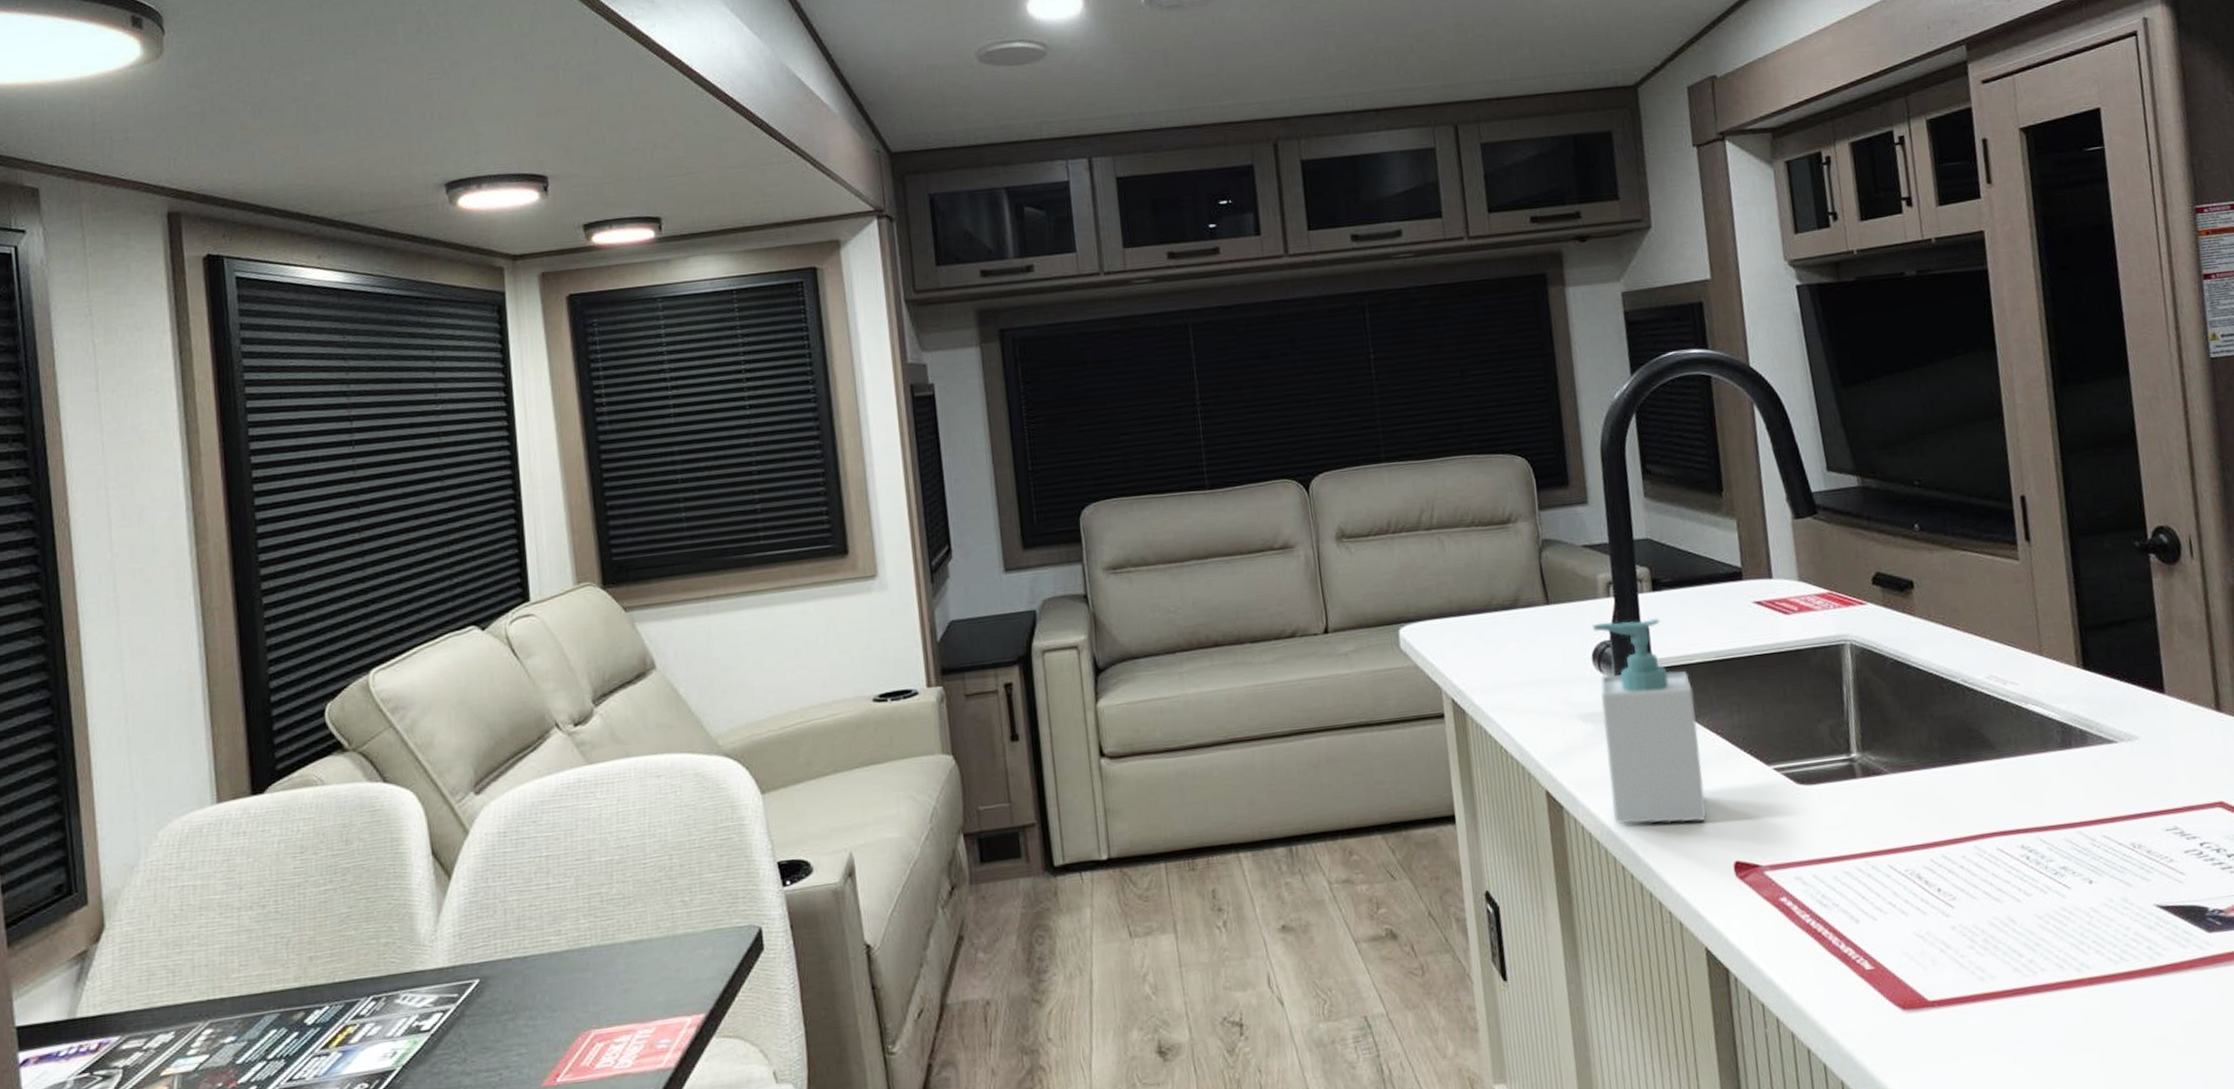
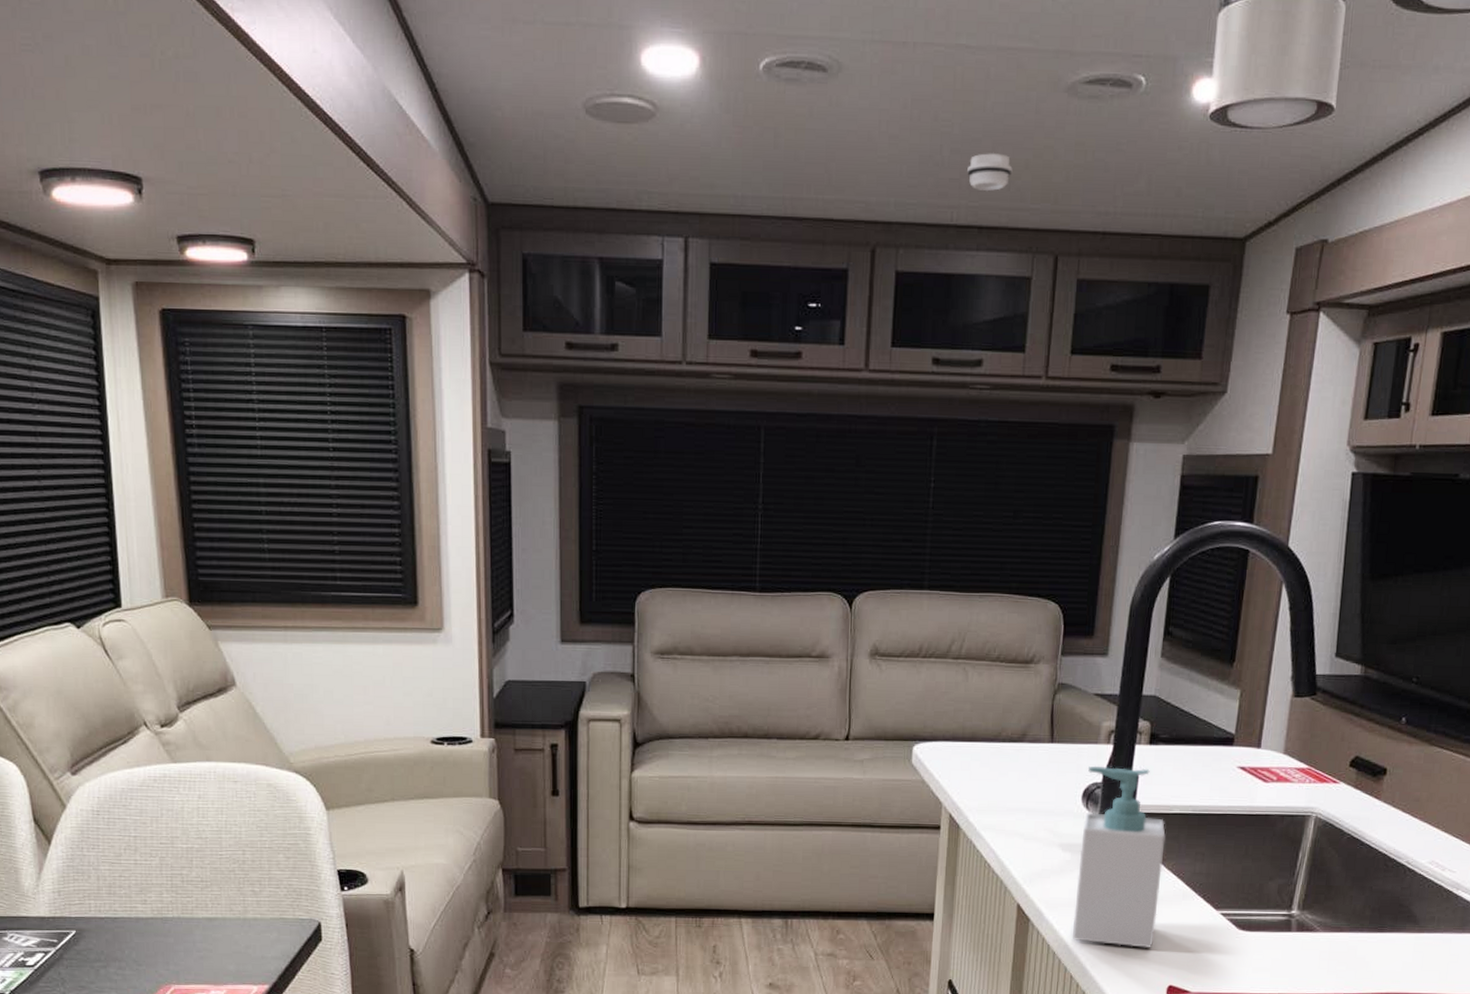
smoke detector: none [1354,43,1399,78] -> present [967,153,1013,192]

